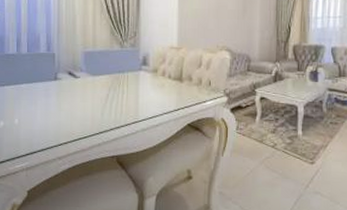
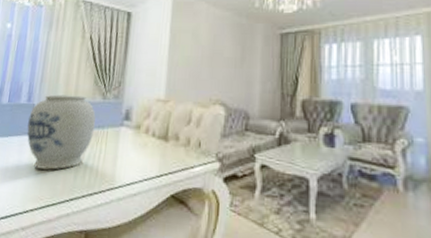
vase: none [51,44,115,111] -> present [27,94,96,171]

